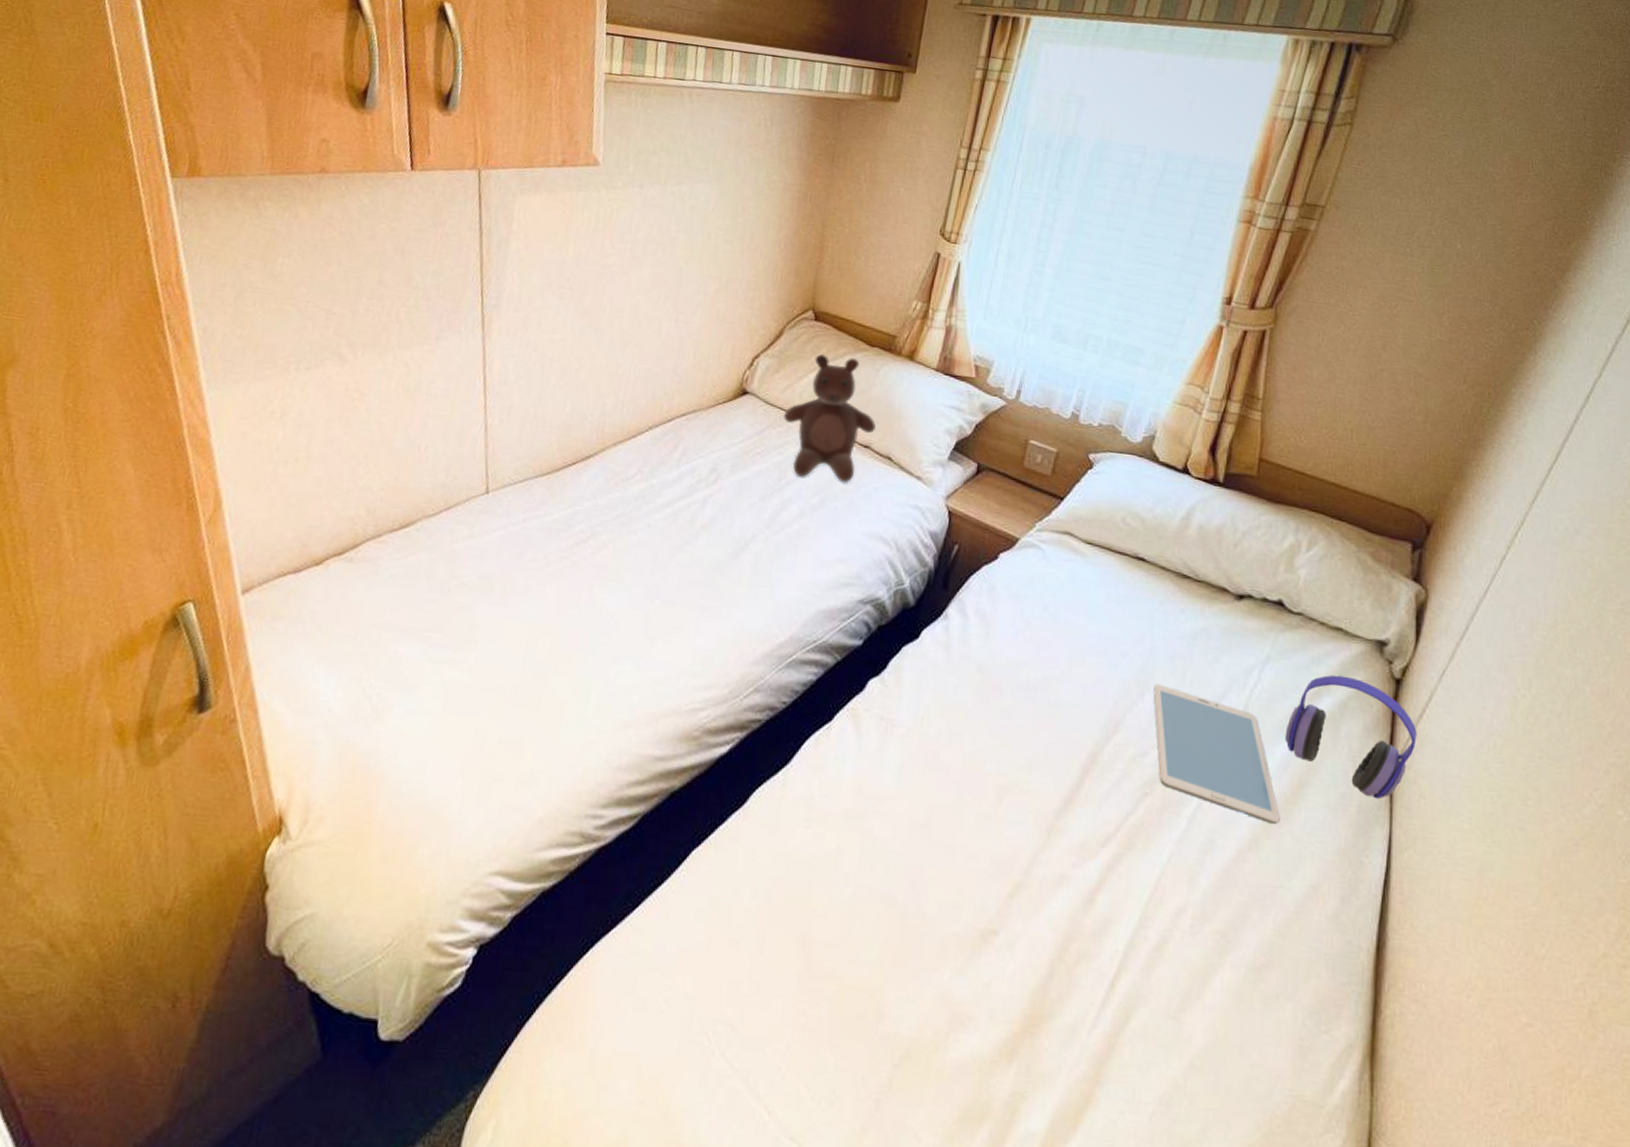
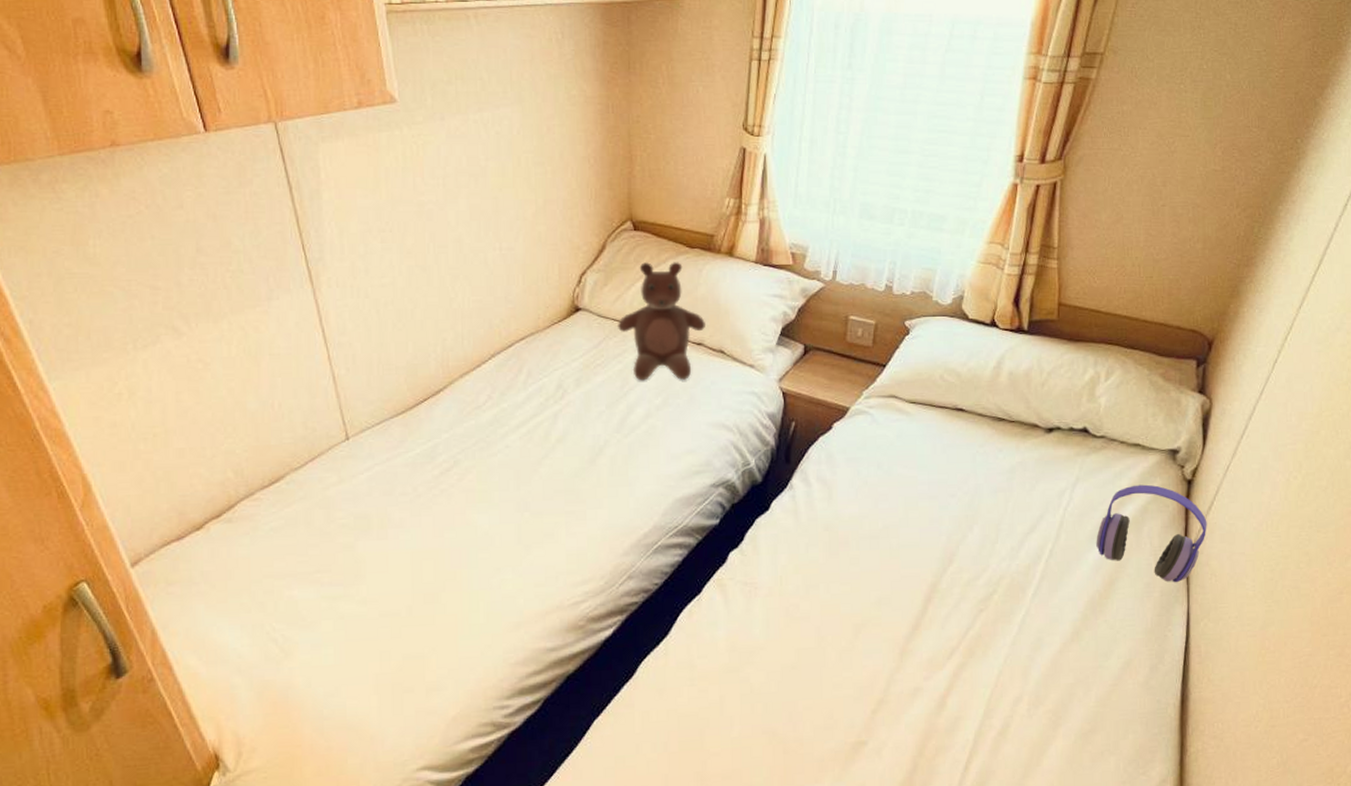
tablet: present [1153,684,1280,825] -> none [981,516,1096,618]

